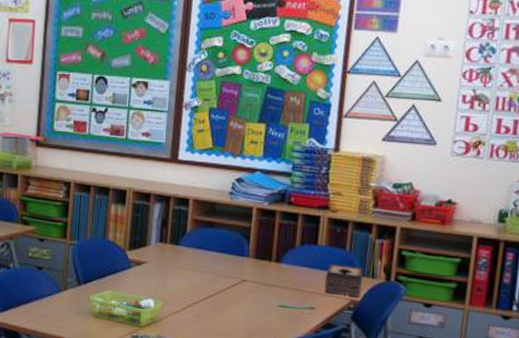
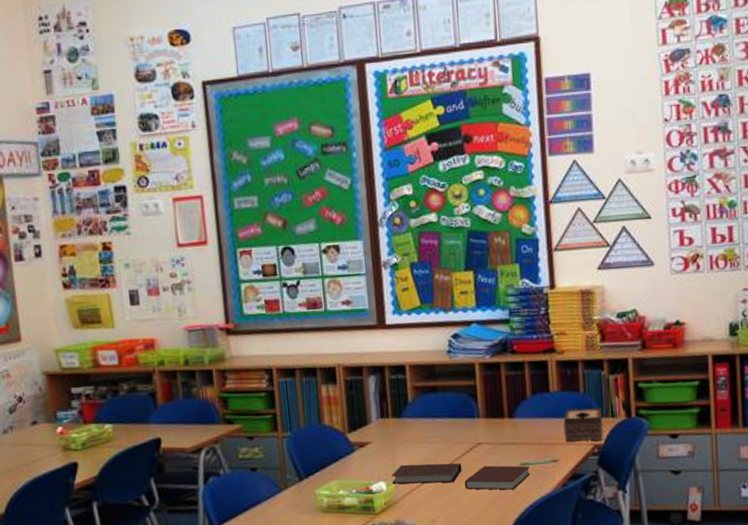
notebook: none [160,287,226,312] -> present [392,463,462,484]
notebook: none [225,301,288,328] -> present [464,465,531,490]

